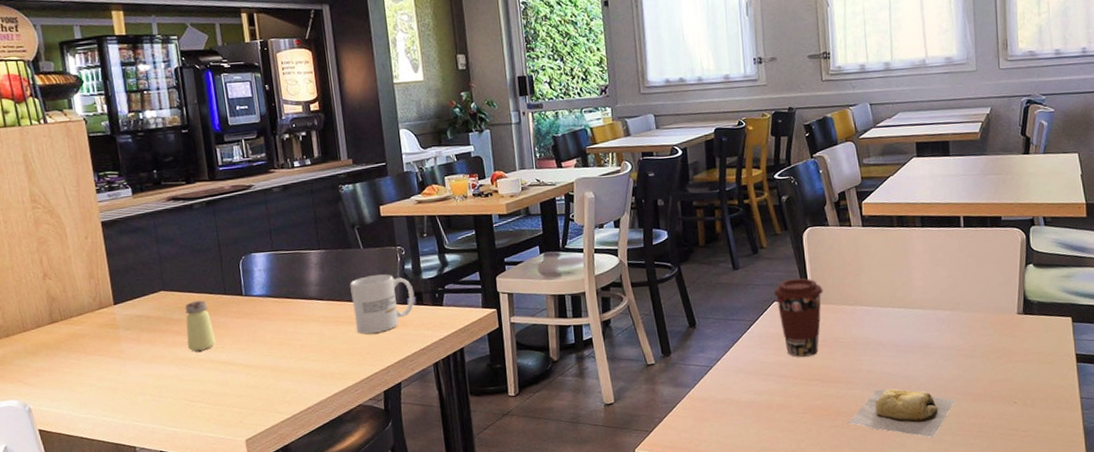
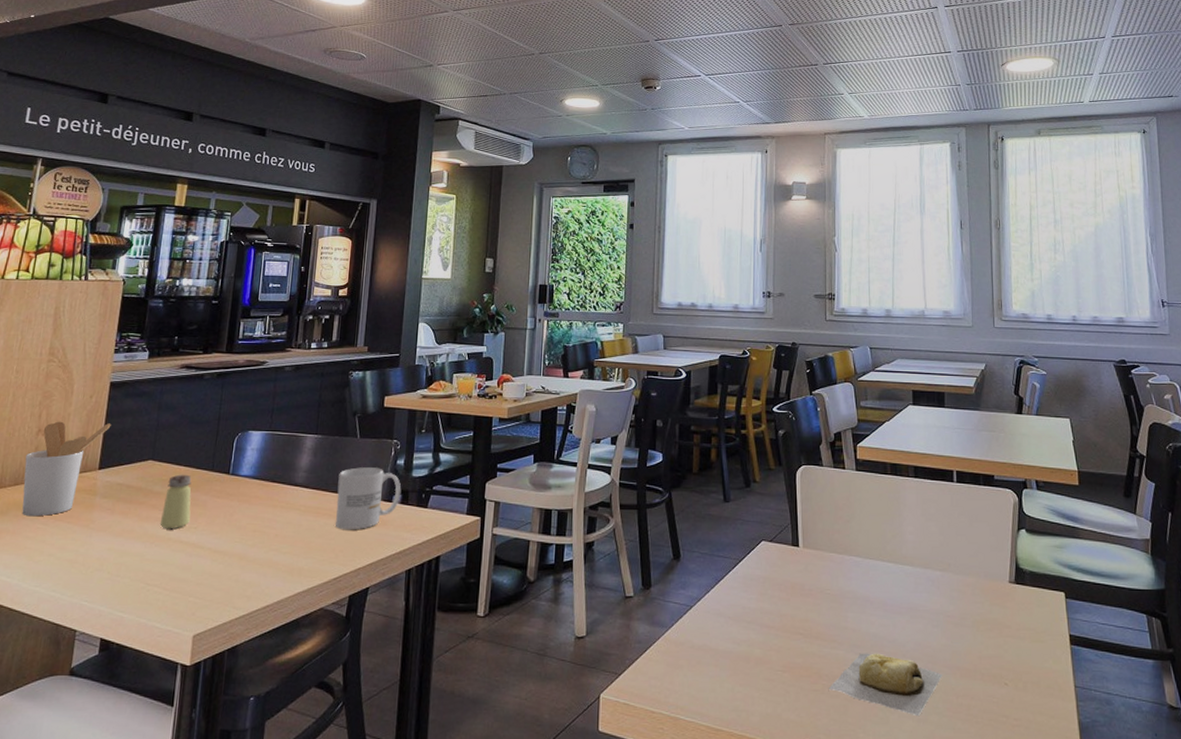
utensil holder: none [39,261,114,354] -> present [22,421,111,517]
coffee cup: present [773,278,823,357] -> none [762,519,813,606]

